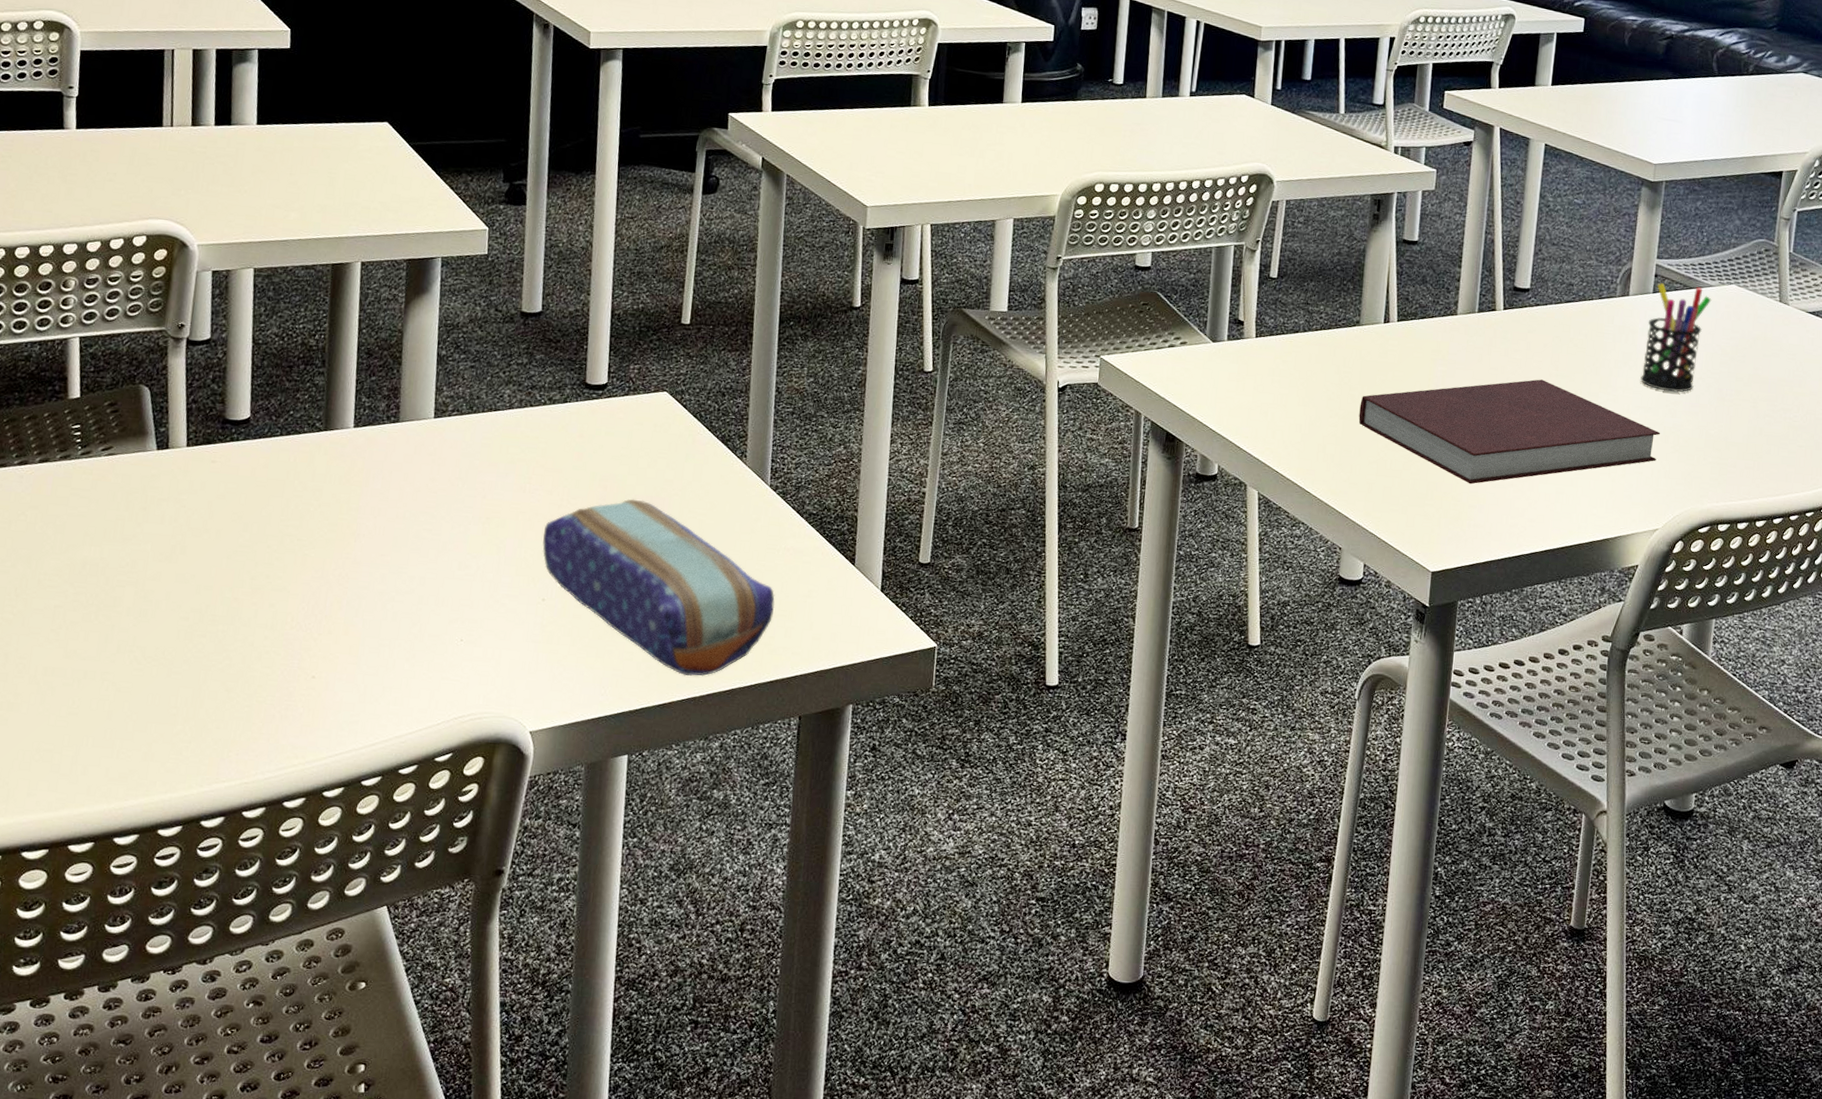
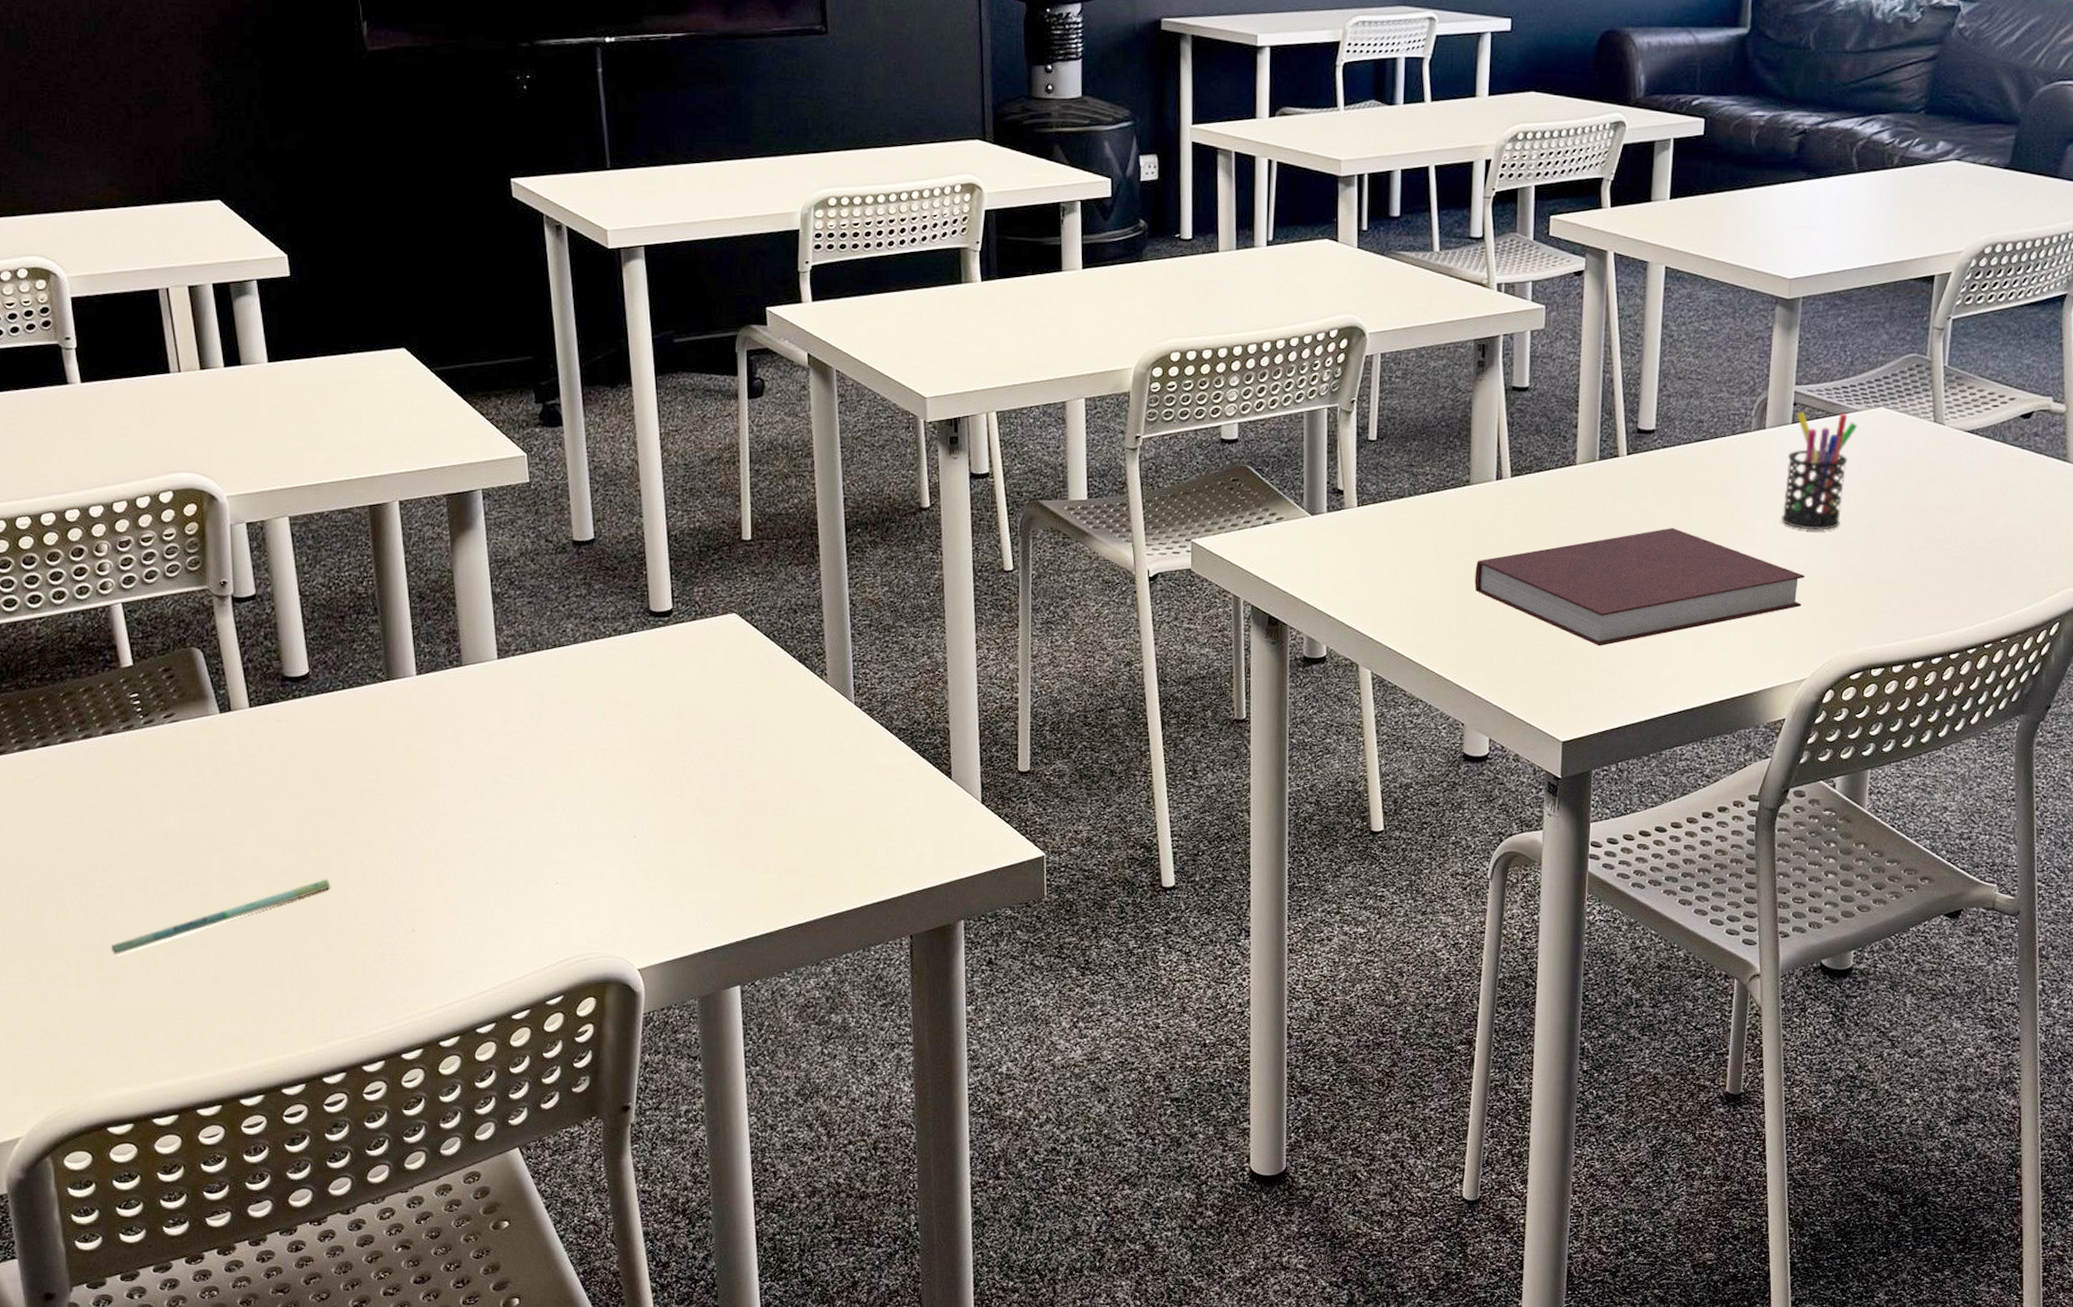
pen: none [10,619,238,682] -> present [111,878,330,955]
pencil case: present [542,499,775,677] -> none [625,727,874,903]

